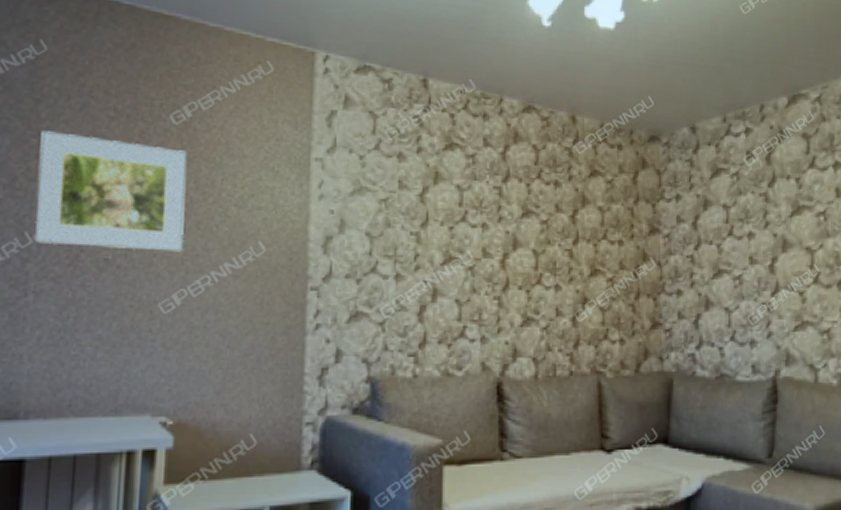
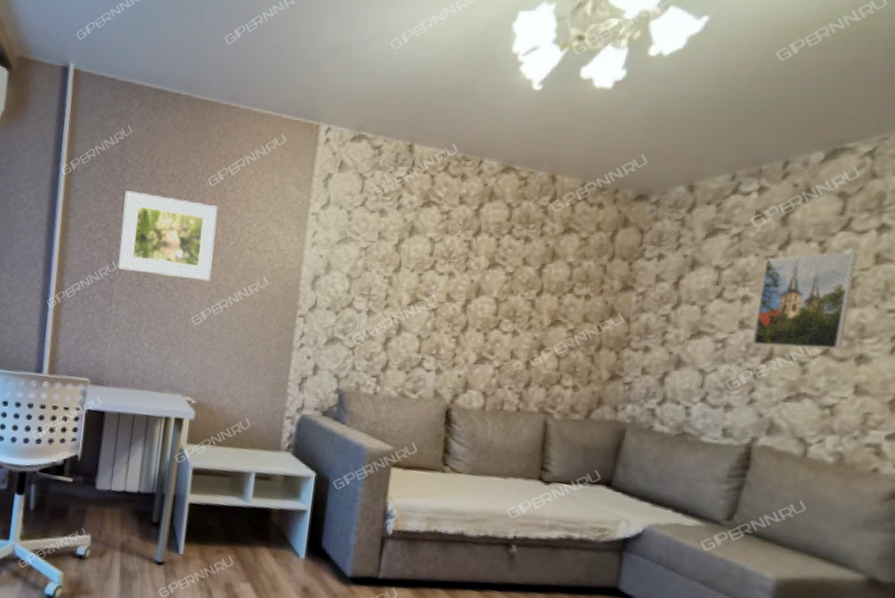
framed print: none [760,186,826,280] -> present [752,251,858,350]

